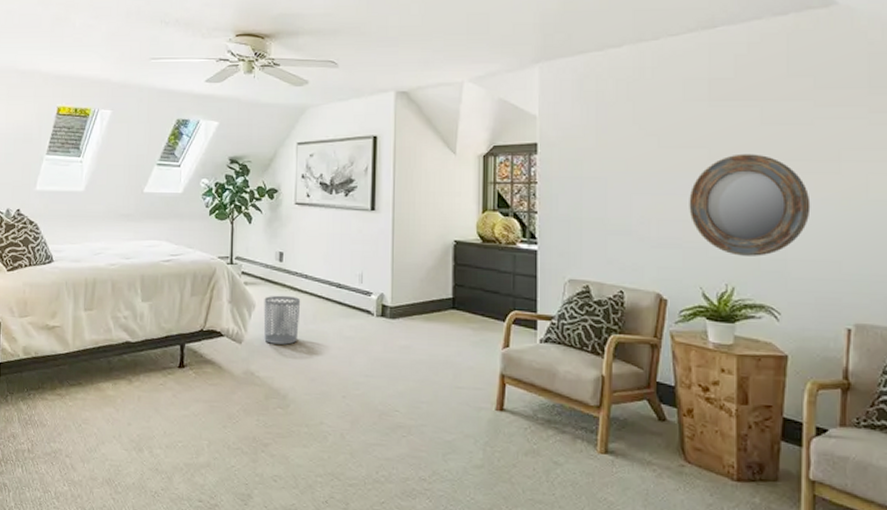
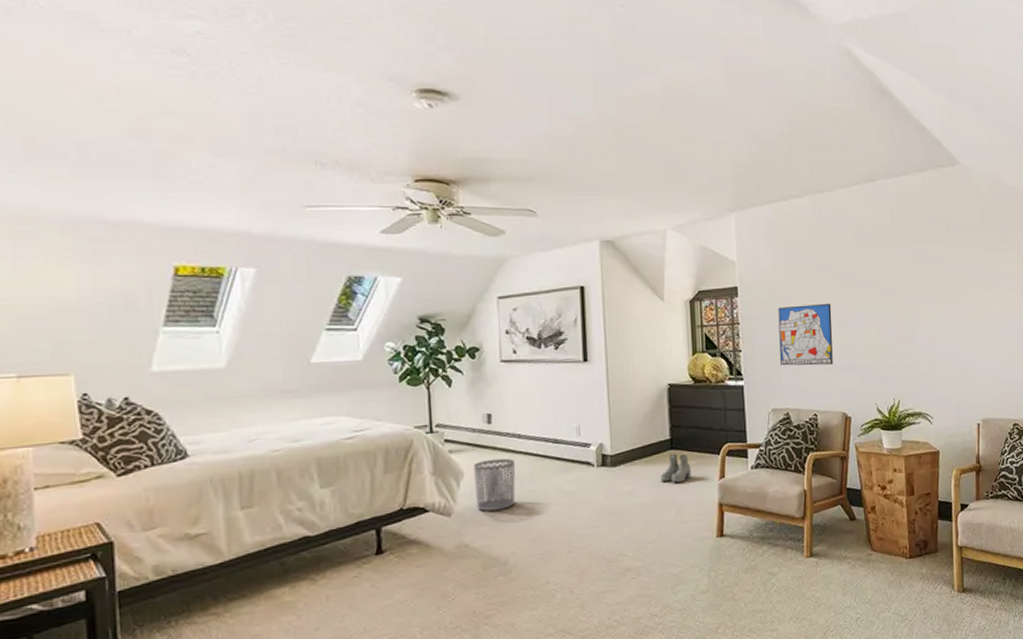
boots: none [439,314,472,345] -> present [660,454,691,483]
wall art: none [582,166,649,236] -> present [778,303,833,366]
home mirror: present [689,153,811,256] -> none [863,288,949,374]

